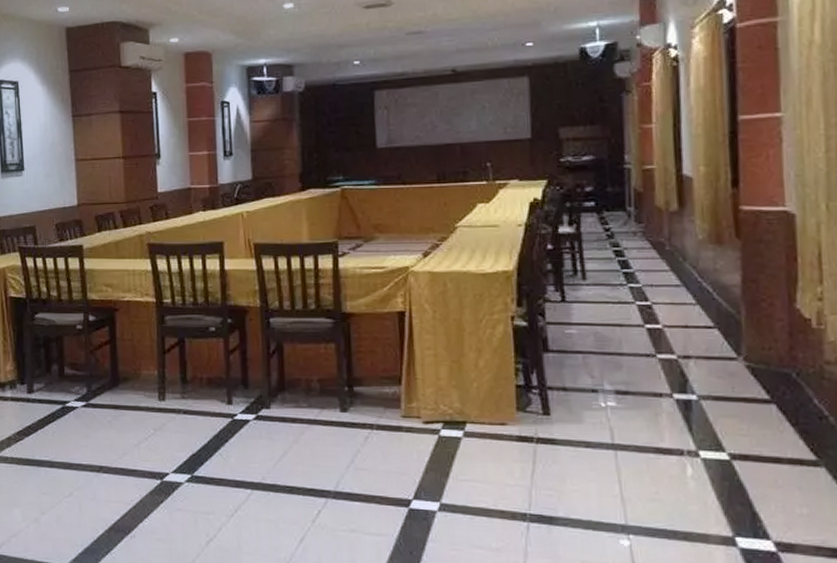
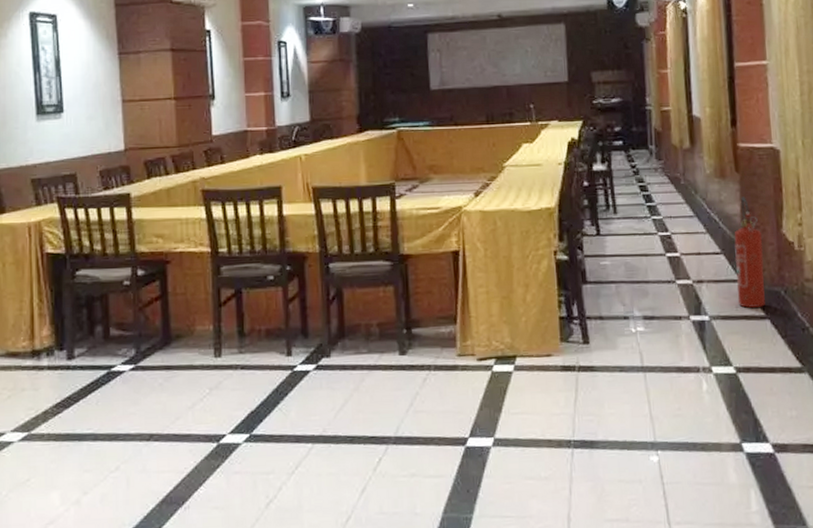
fire extinguisher: none [732,265,771,389] -> present [734,196,765,308]

